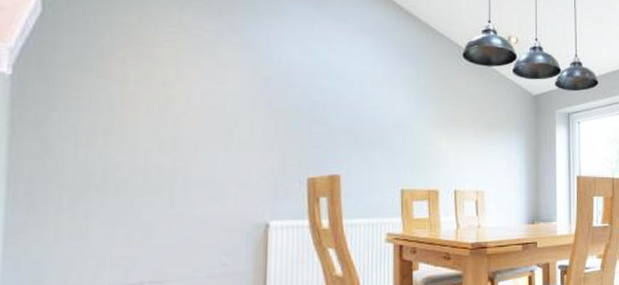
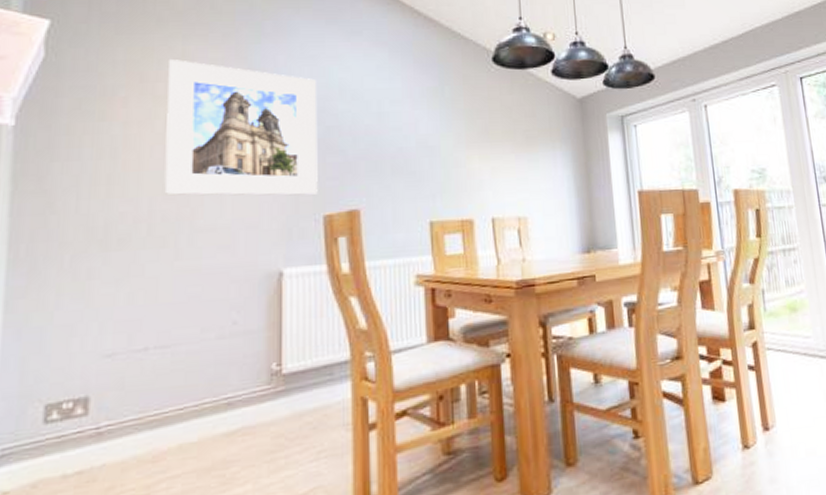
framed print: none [160,27,306,159] -> present [164,59,318,196]

